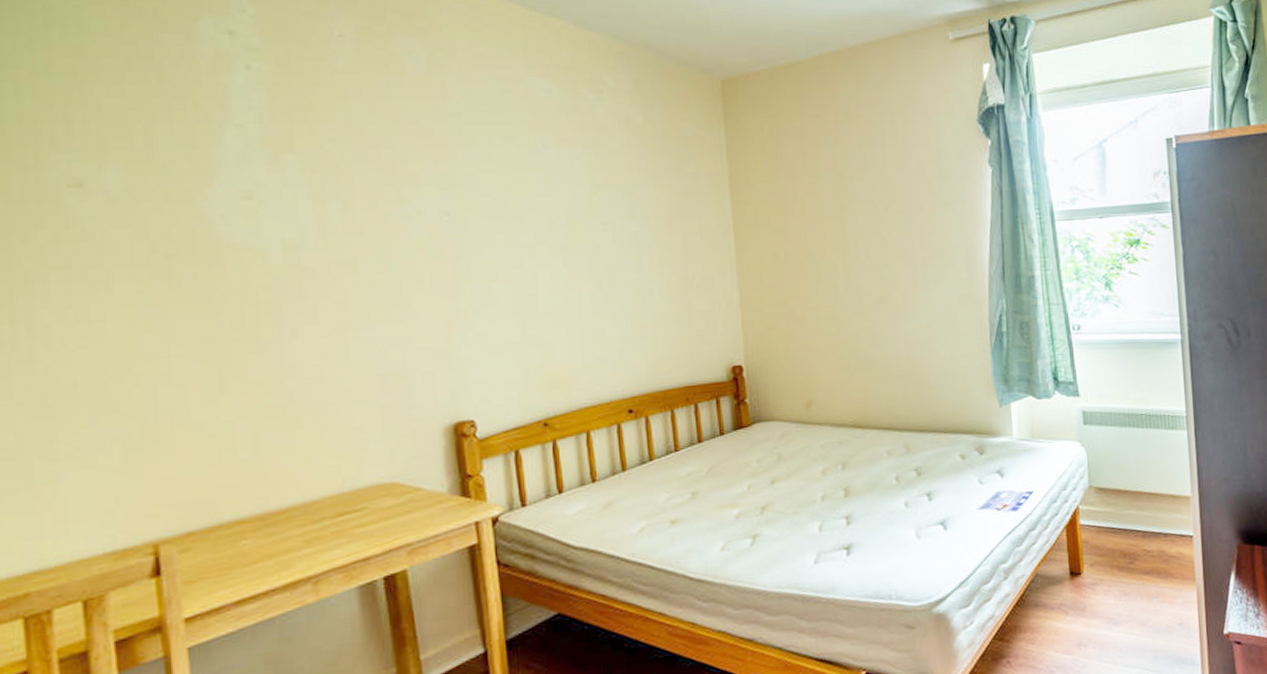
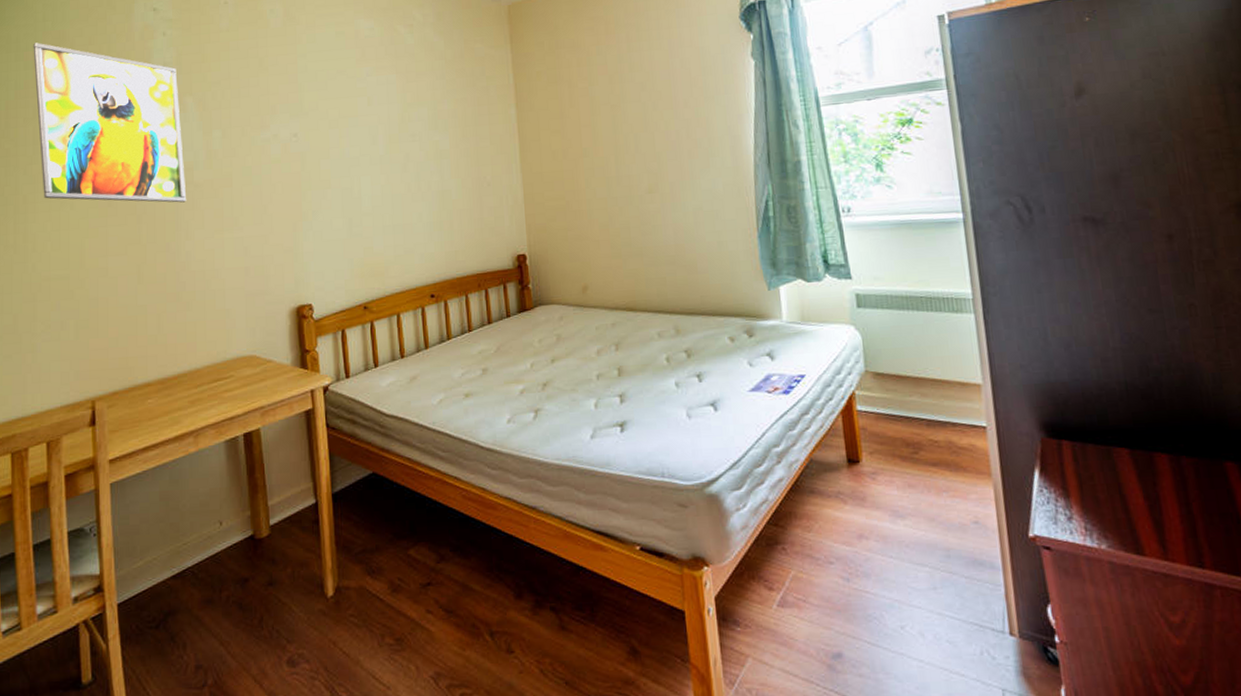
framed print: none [28,59,291,291] -> present [33,42,187,203]

